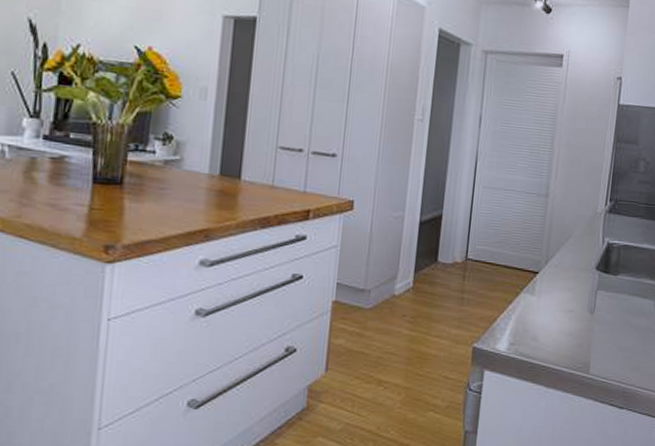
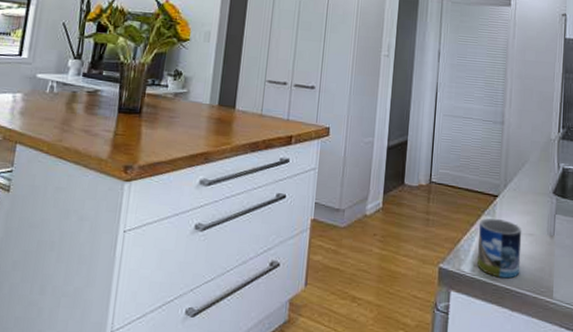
mug: none [513,296,562,356] -> present [477,218,522,279]

